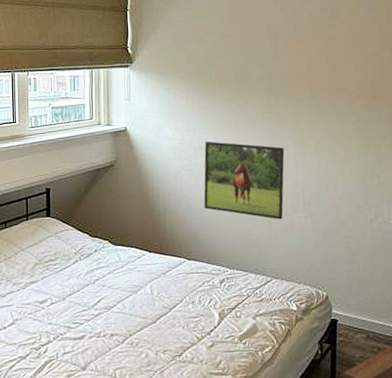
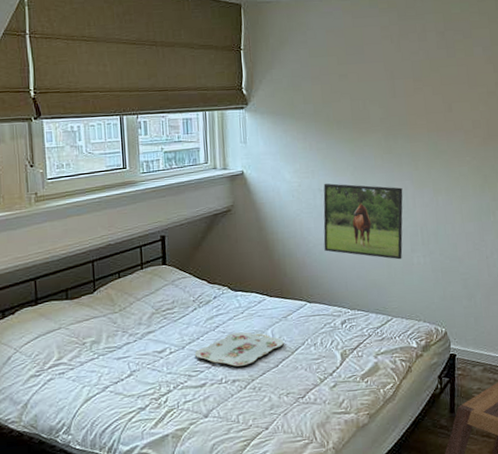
serving tray: none [74,286,162,320] -> present [194,332,284,367]

